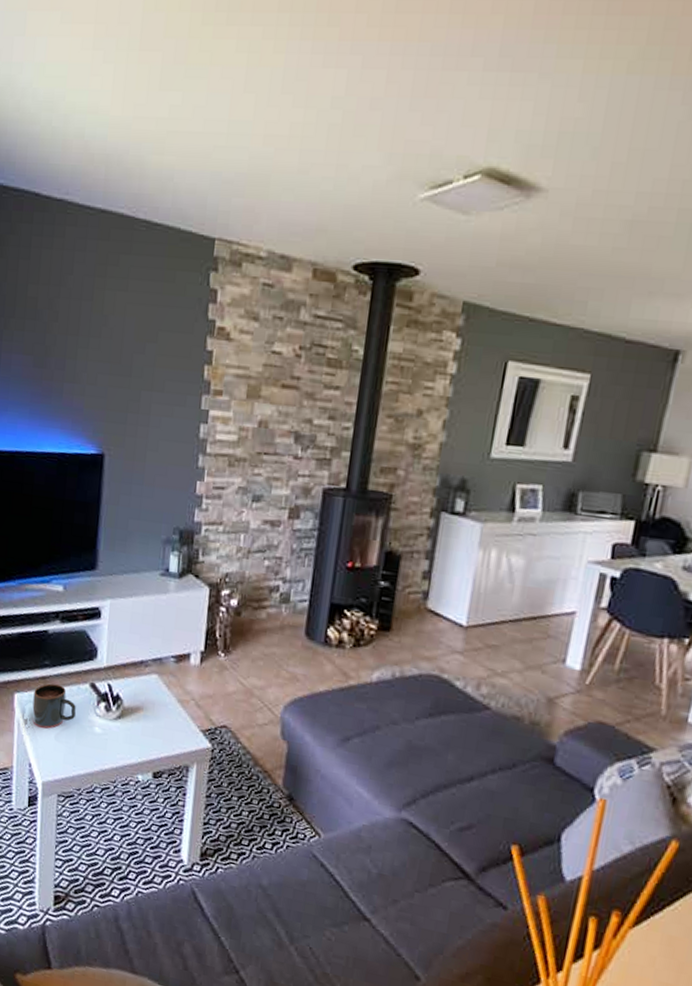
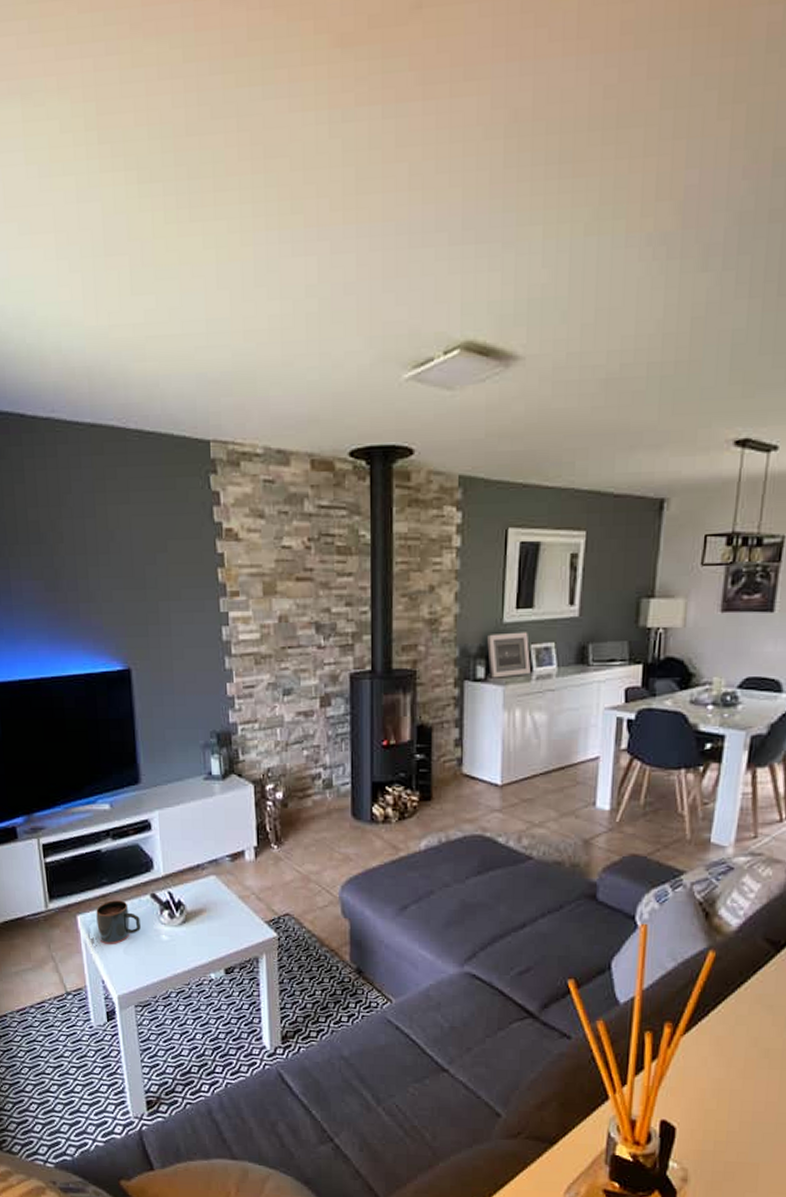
picture frame: none [469,467,516,515] -> present [486,632,531,678]

